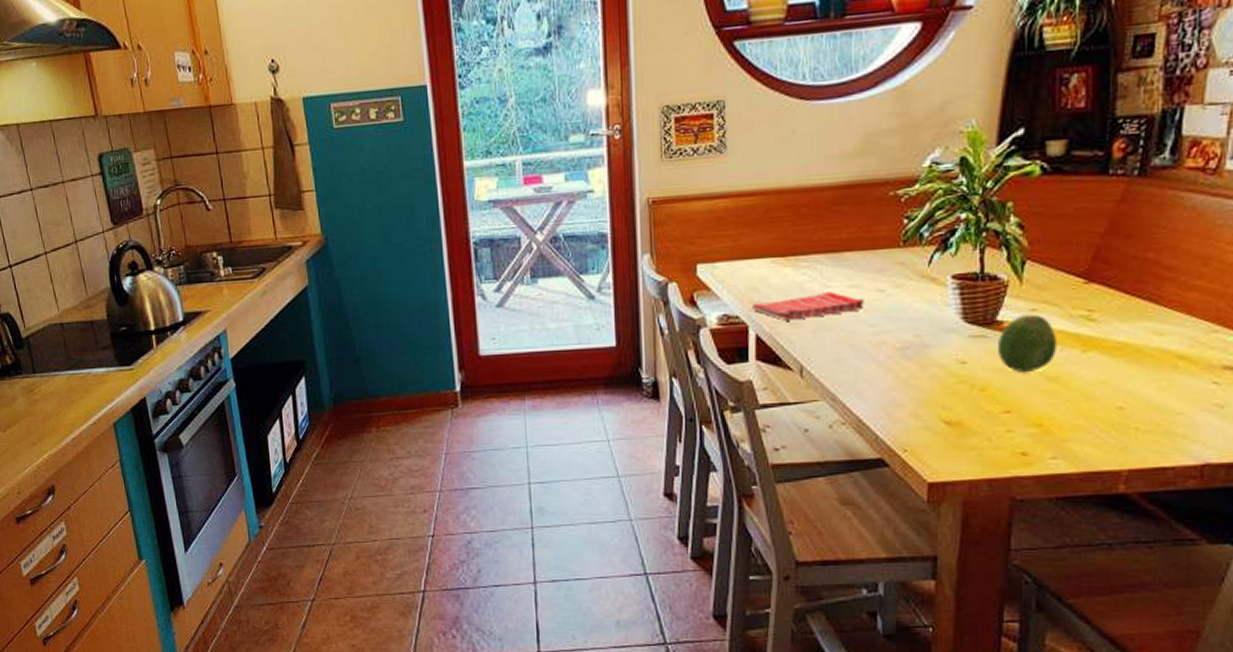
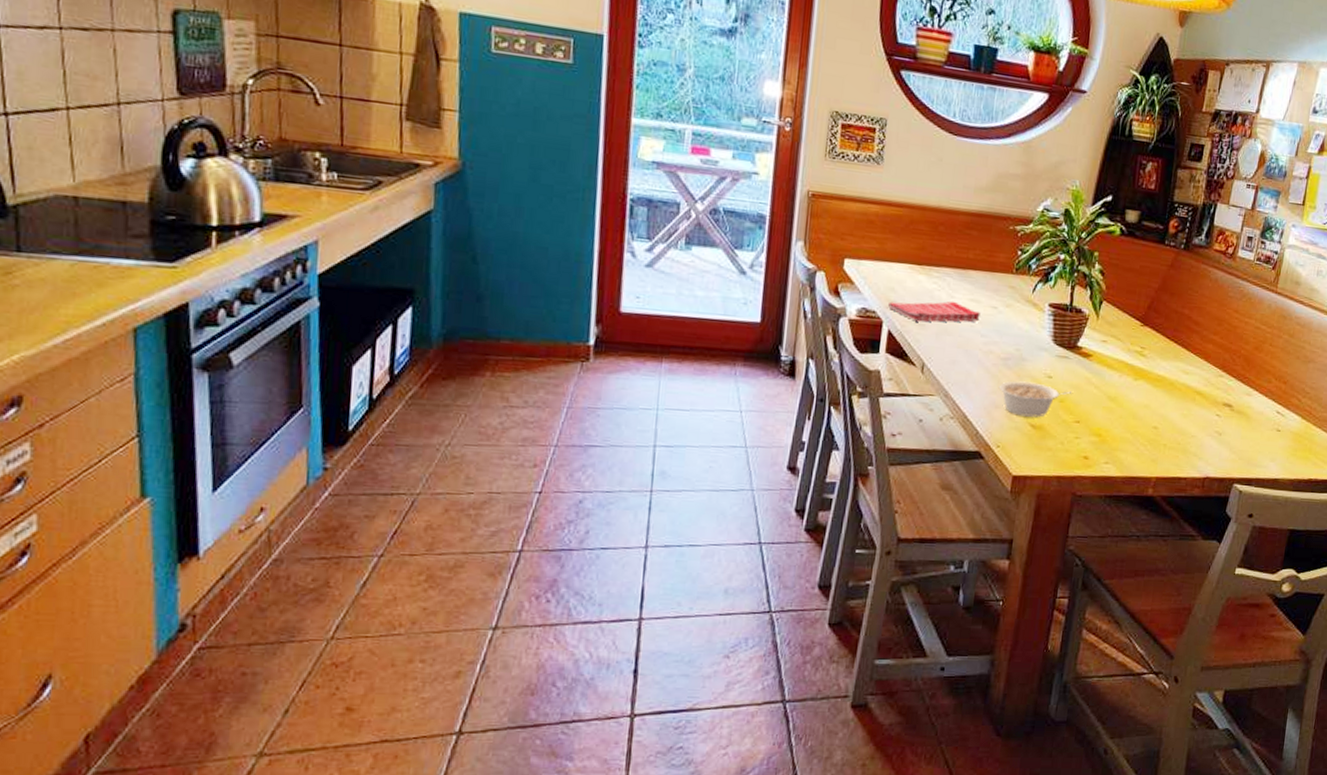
legume: none [897,371,996,413] -> present [998,380,1072,417]
fruit: present [996,314,1058,372] -> none [1075,344,1119,391]

